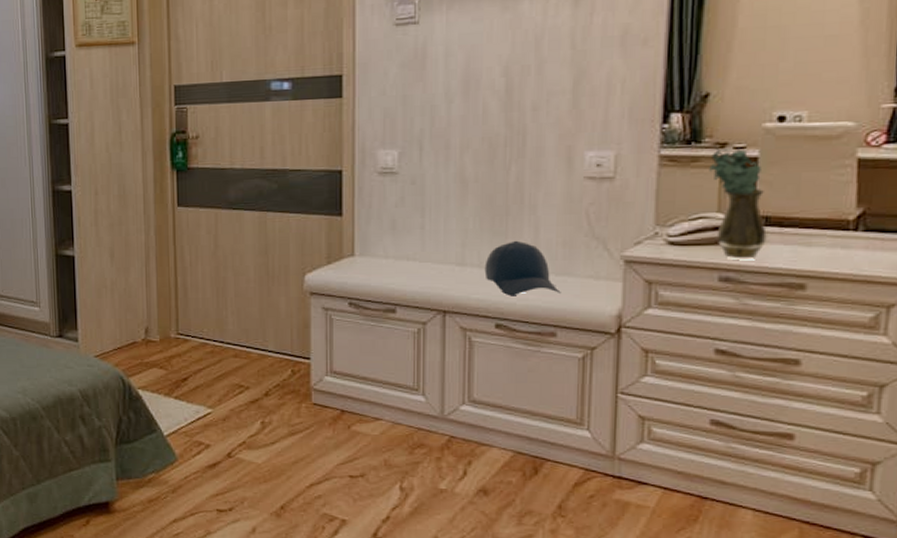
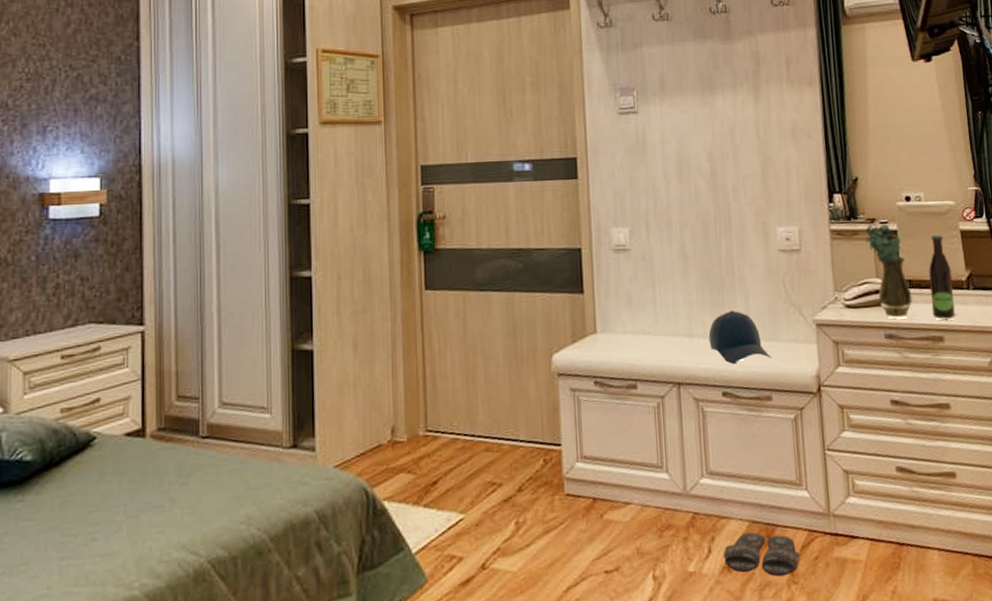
slippers: none [481,461,573,507] -> present [724,532,801,576]
bottle: none [793,164,834,264] -> present [928,235,955,320]

